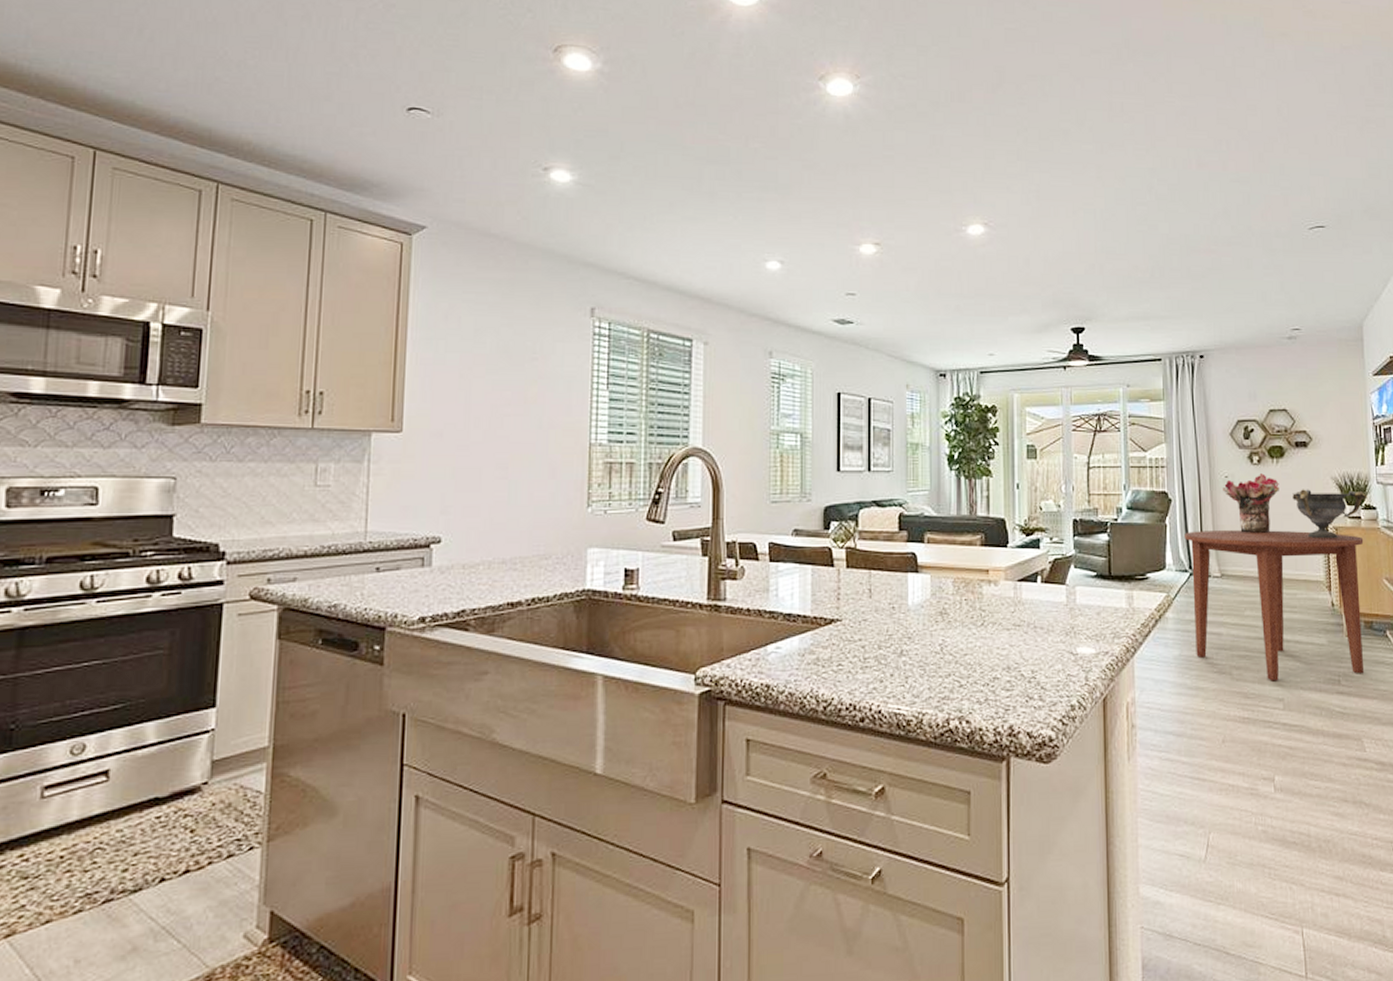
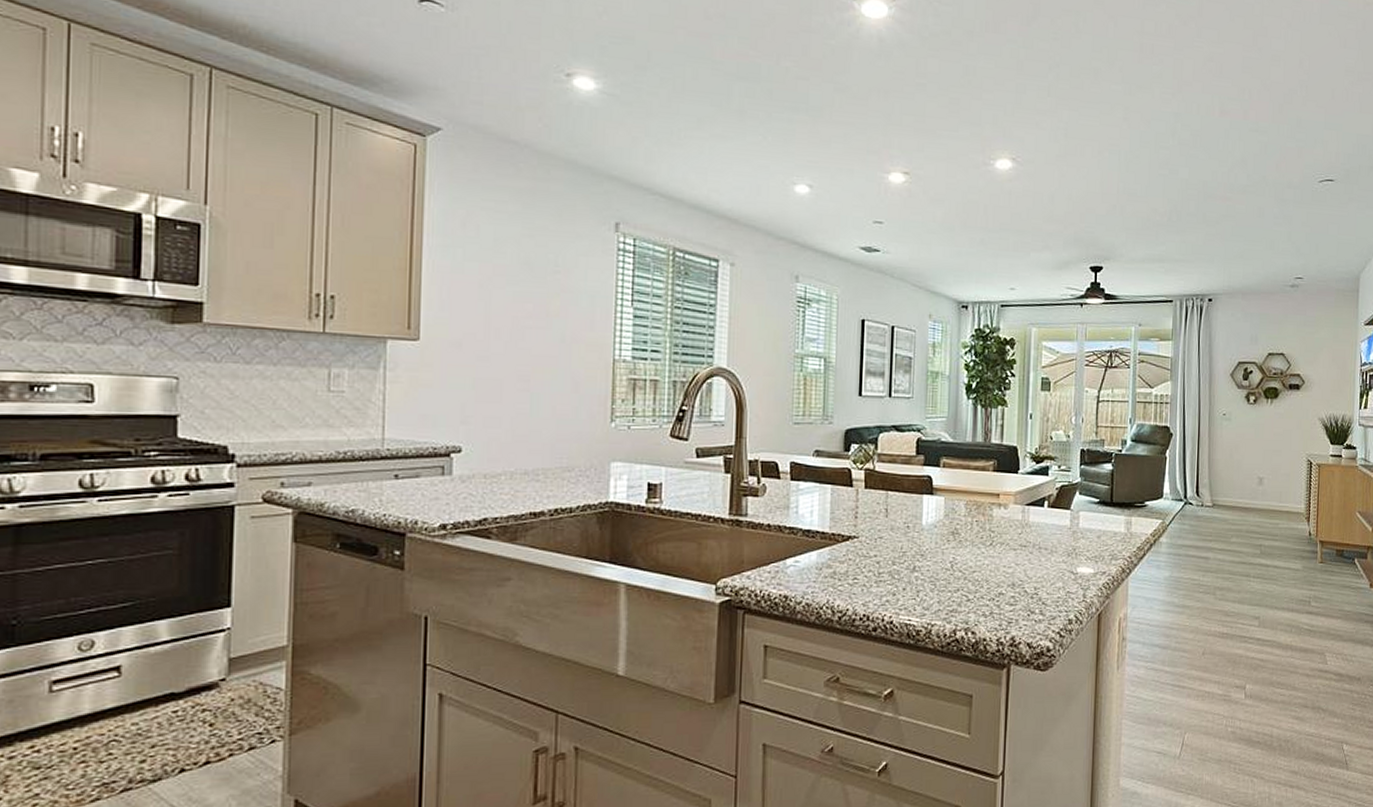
dining table: present [1184,530,1365,682] -> none [1182,463,1342,602]
bouquet: present [1223,473,1279,533] -> none [1220,412,1272,467]
decorative bowl: present [1292,489,1368,538] -> none [1282,428,1350,474]

